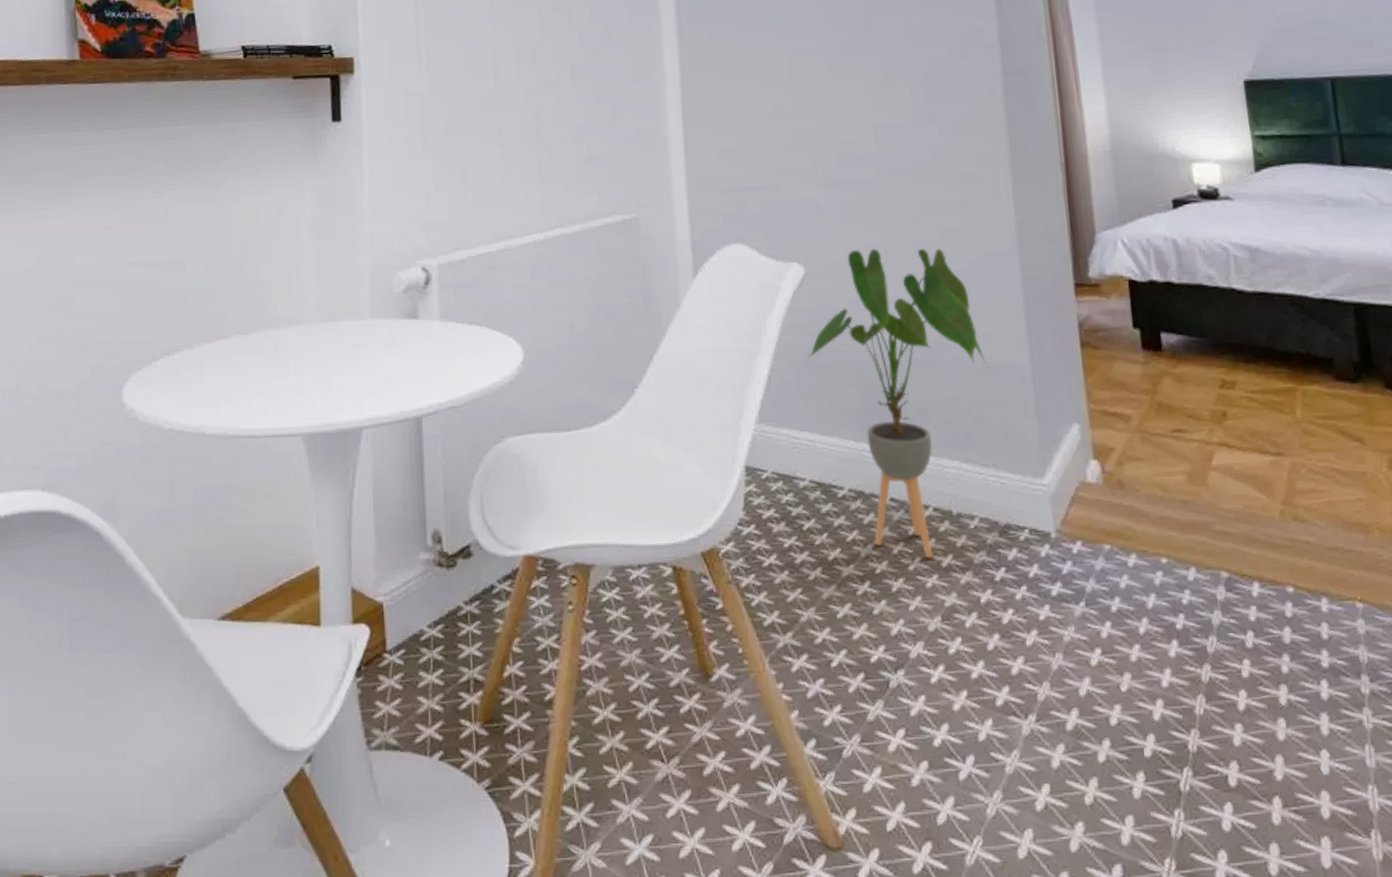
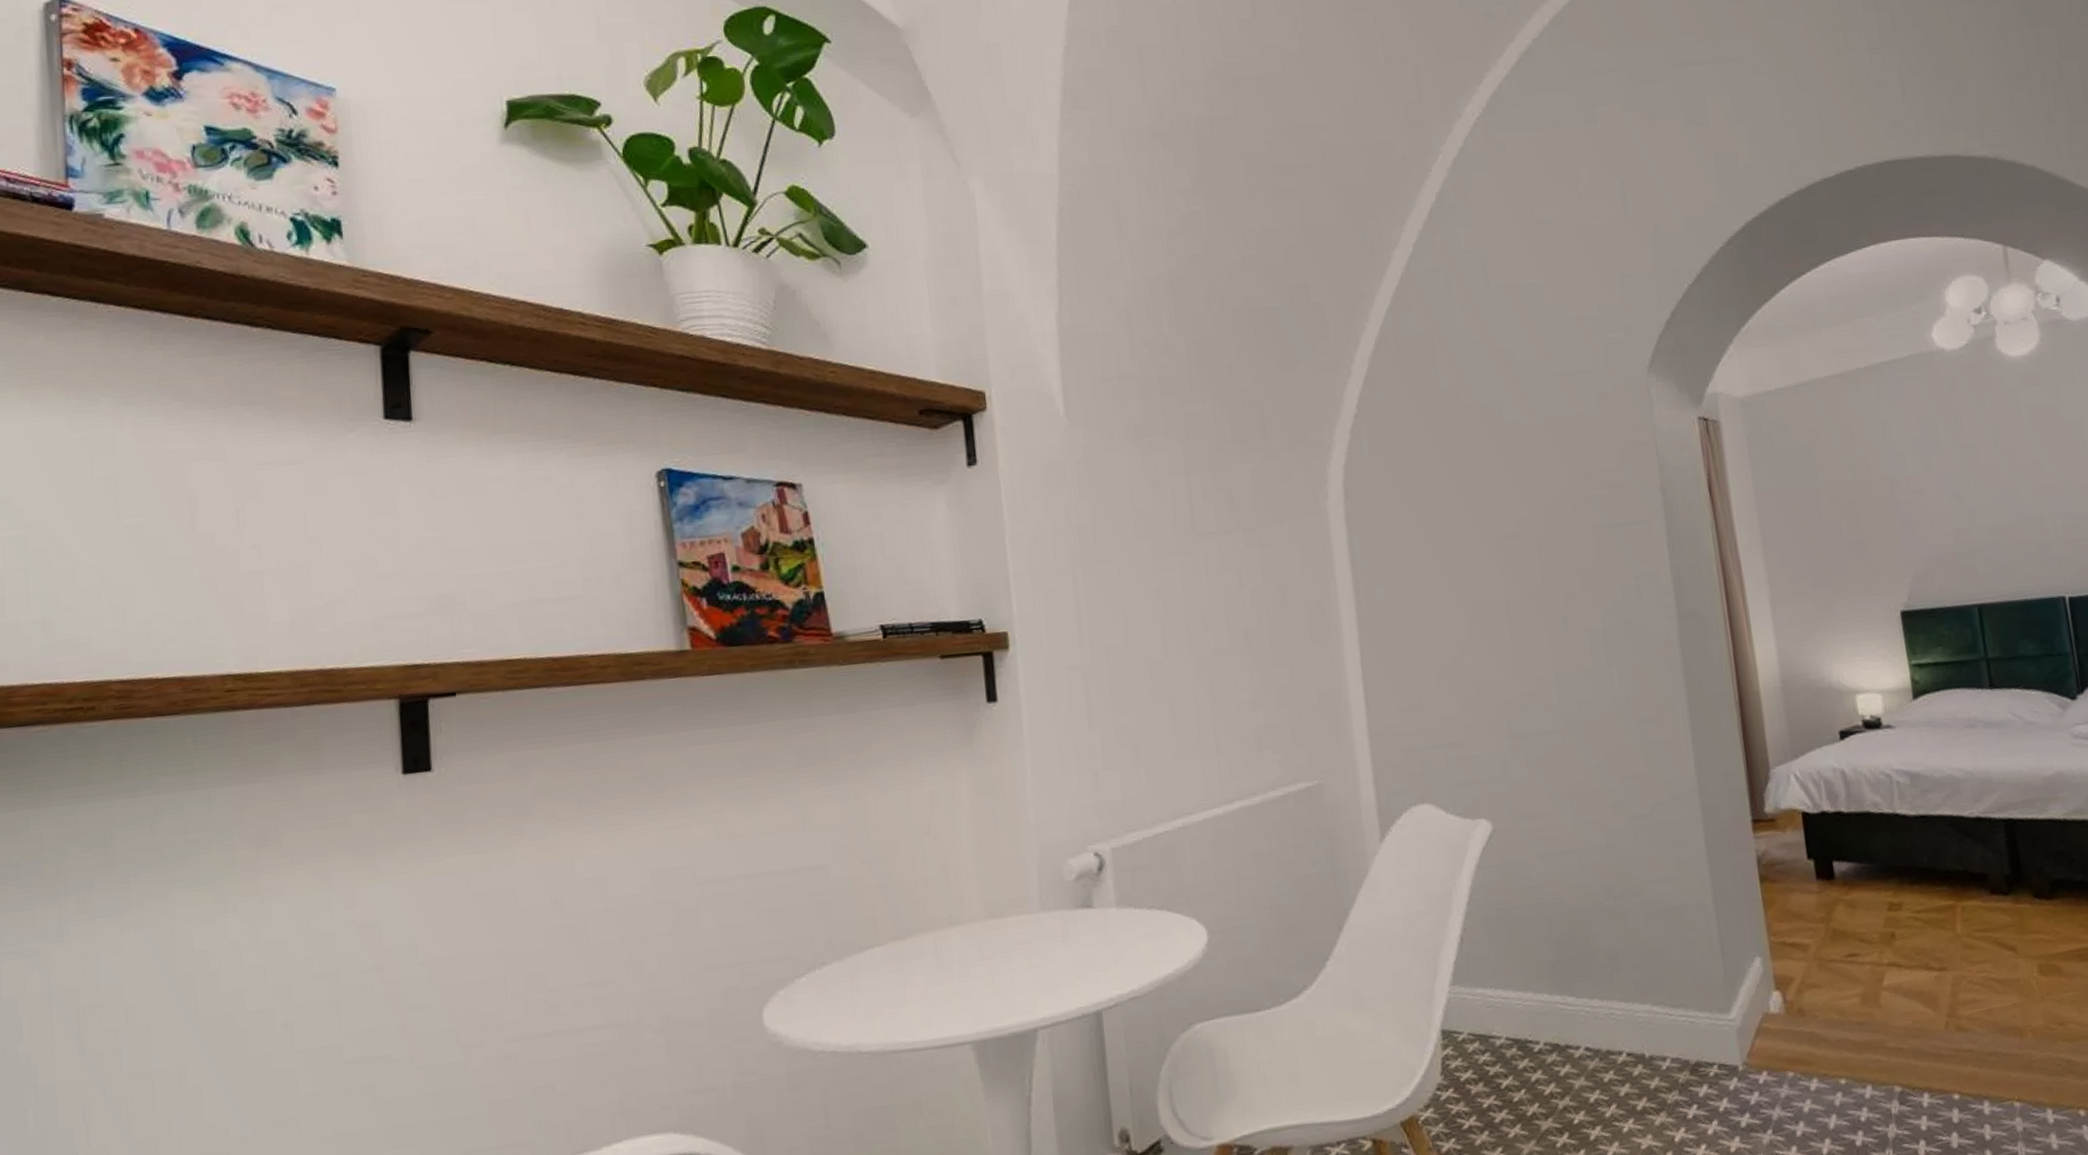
house plant: present [808,248,990,559] -> none [1499,794,1675,1104]

